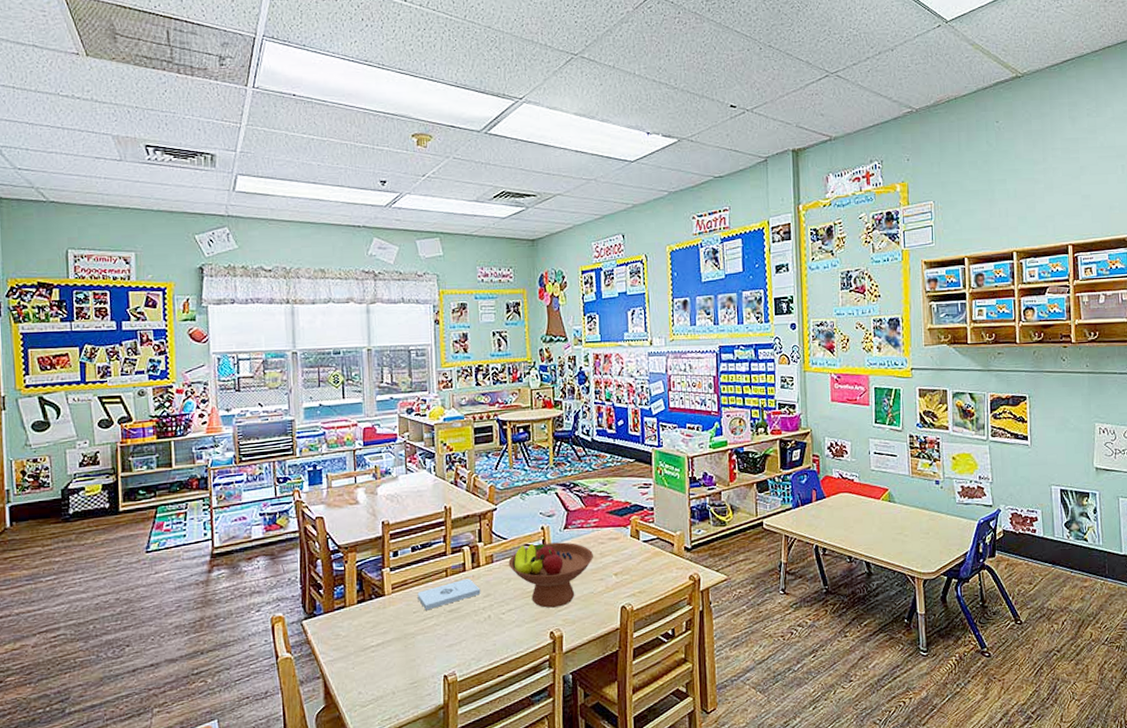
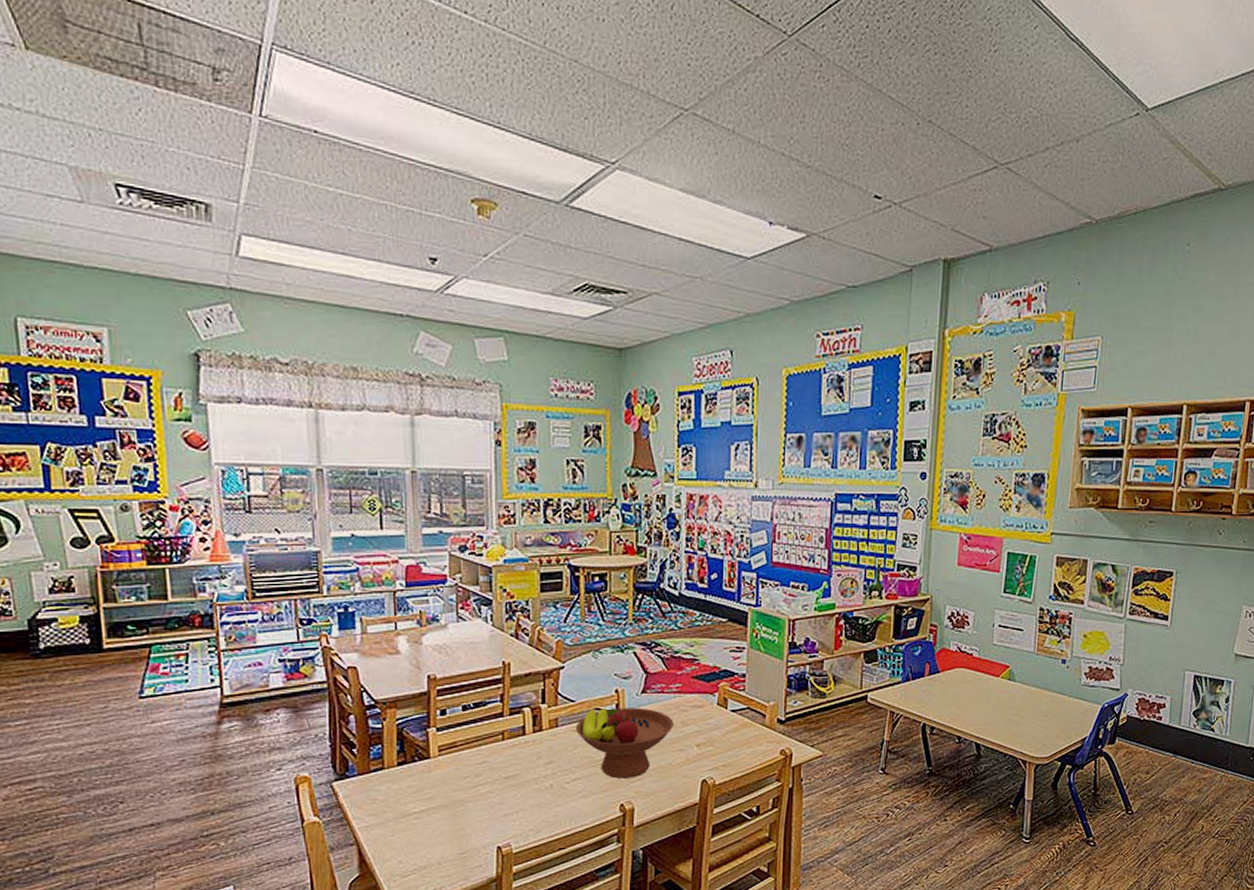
notepad: present [417,578,481,610] -> none [468,743,542,776]

